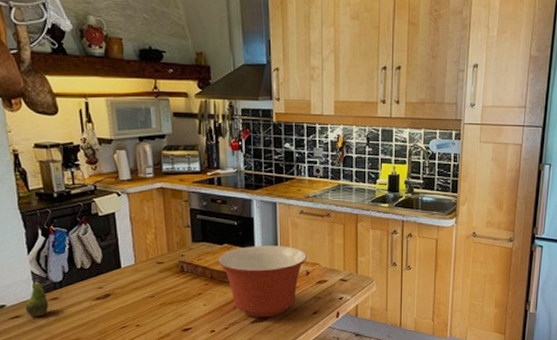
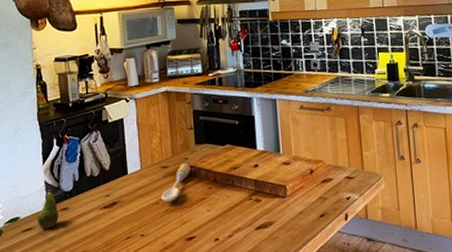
spoon: none [156,259,187,296] -> present [161,163,191,202]
mixing bowl: present [218,246,308,318] -> none [221,143,311,223]

